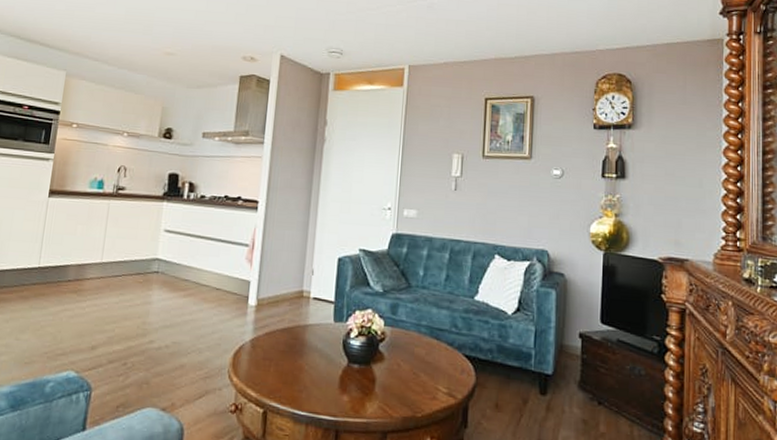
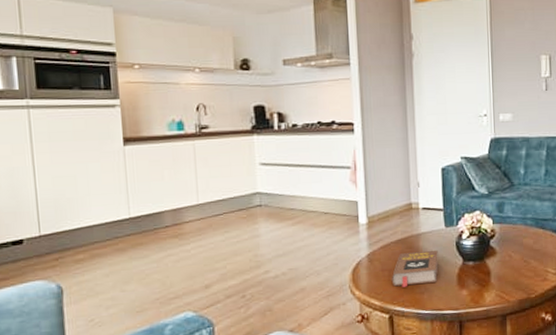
book: none [271,343,323,382] -> present [391,251,439,287]

